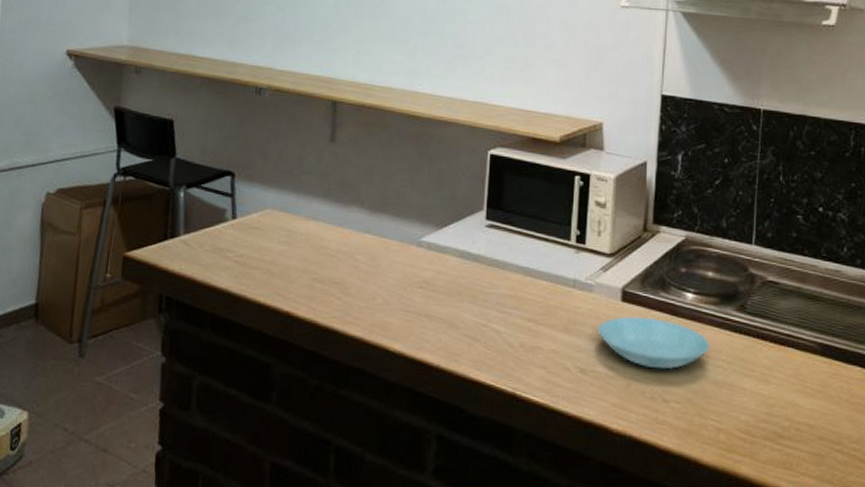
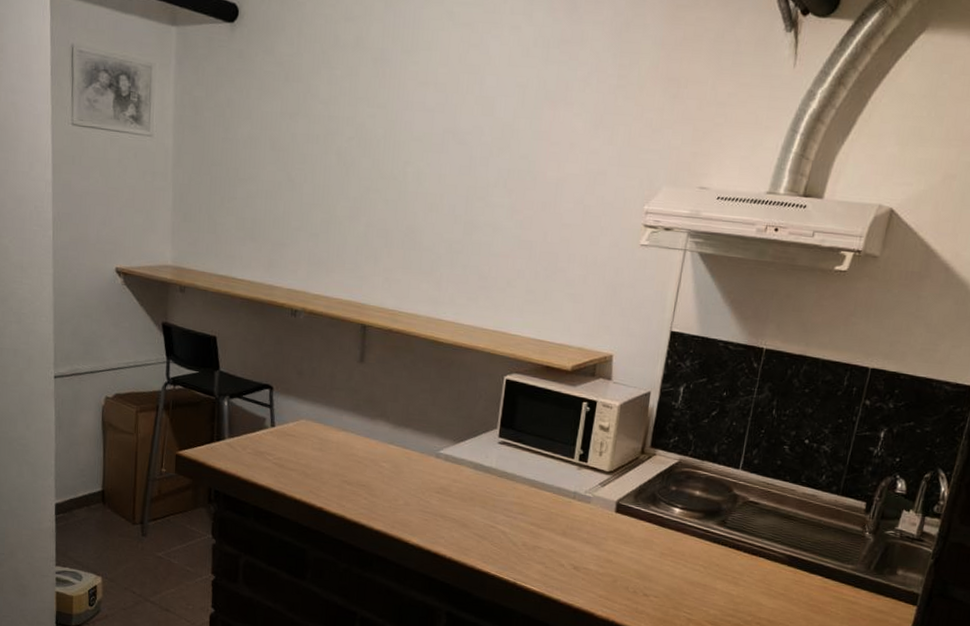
saucer: present [597,315,710,370] -> none [591,524,690,571]

